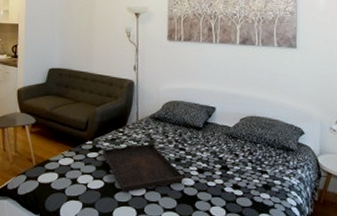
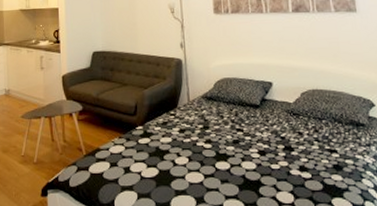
serving tray: present [103,143,184,192] -> none [155,125,245,179]

